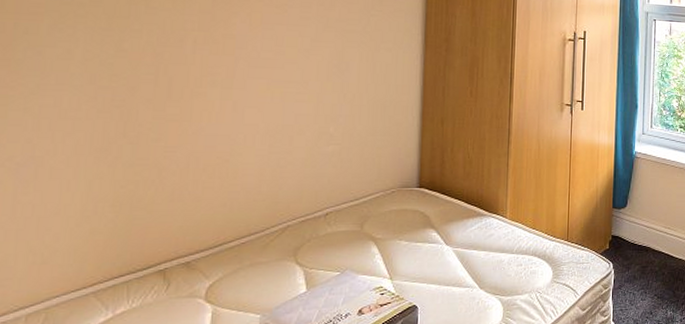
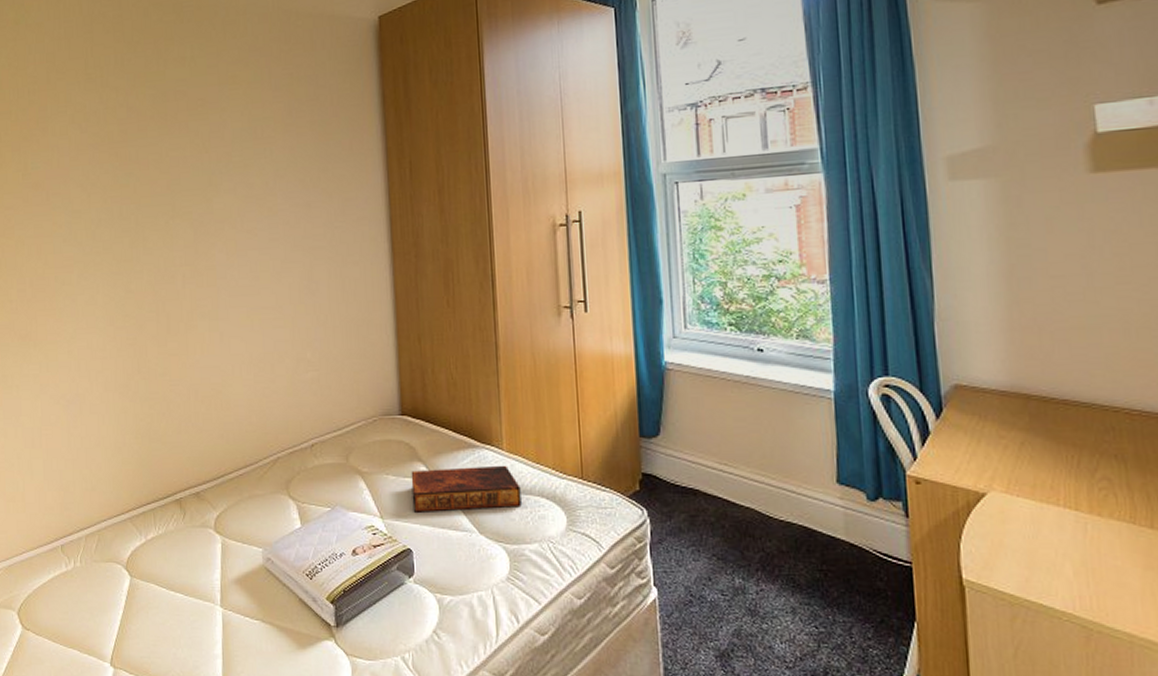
book: none [421,230,518,273] -> present [411,465,522,512]

